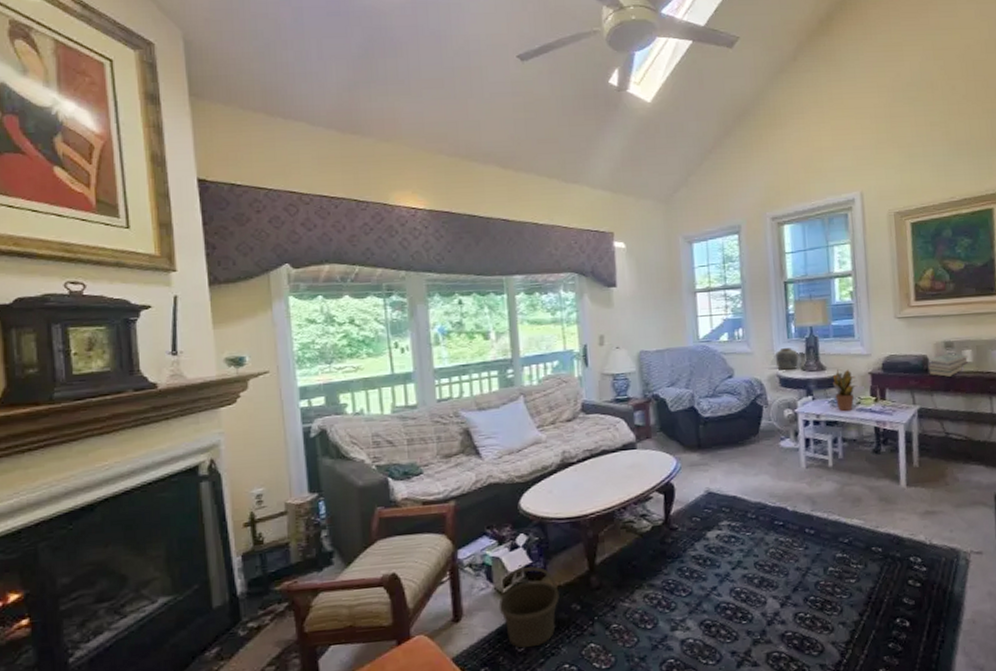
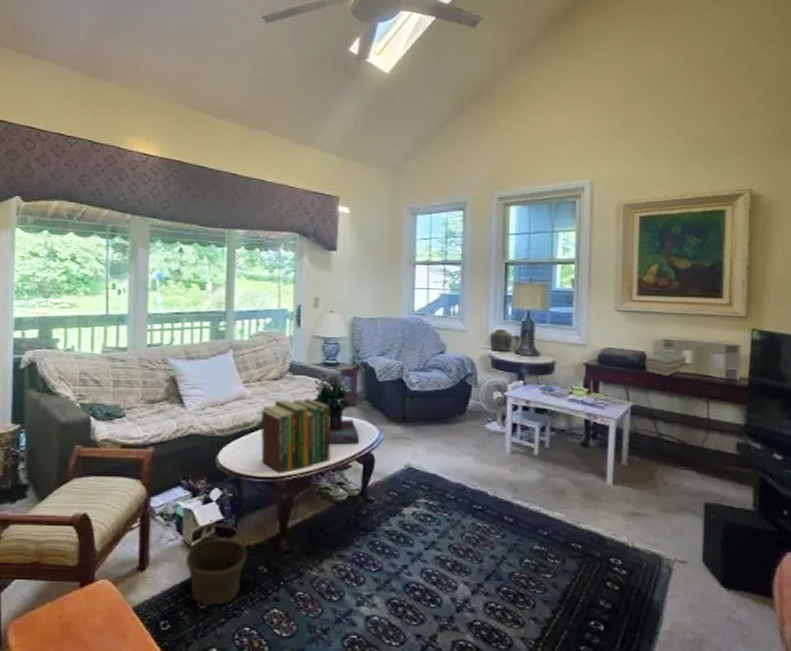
books: none [557,435,631,513] -> present [260,398,331,474]
potted flower: none [606,408,659,478] -> present [313,372,360,444]
potted plant: present [833,368,858,412] -> none [546,355,571,401]

